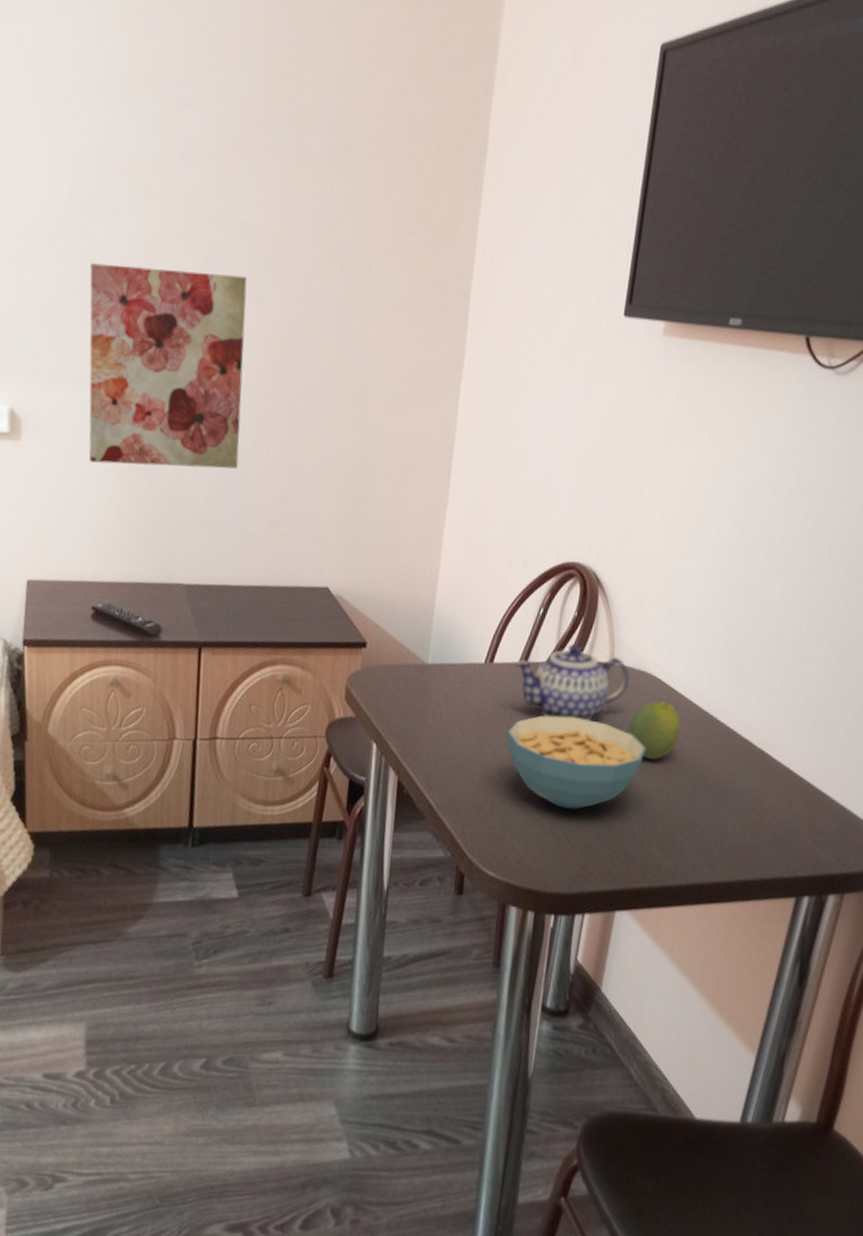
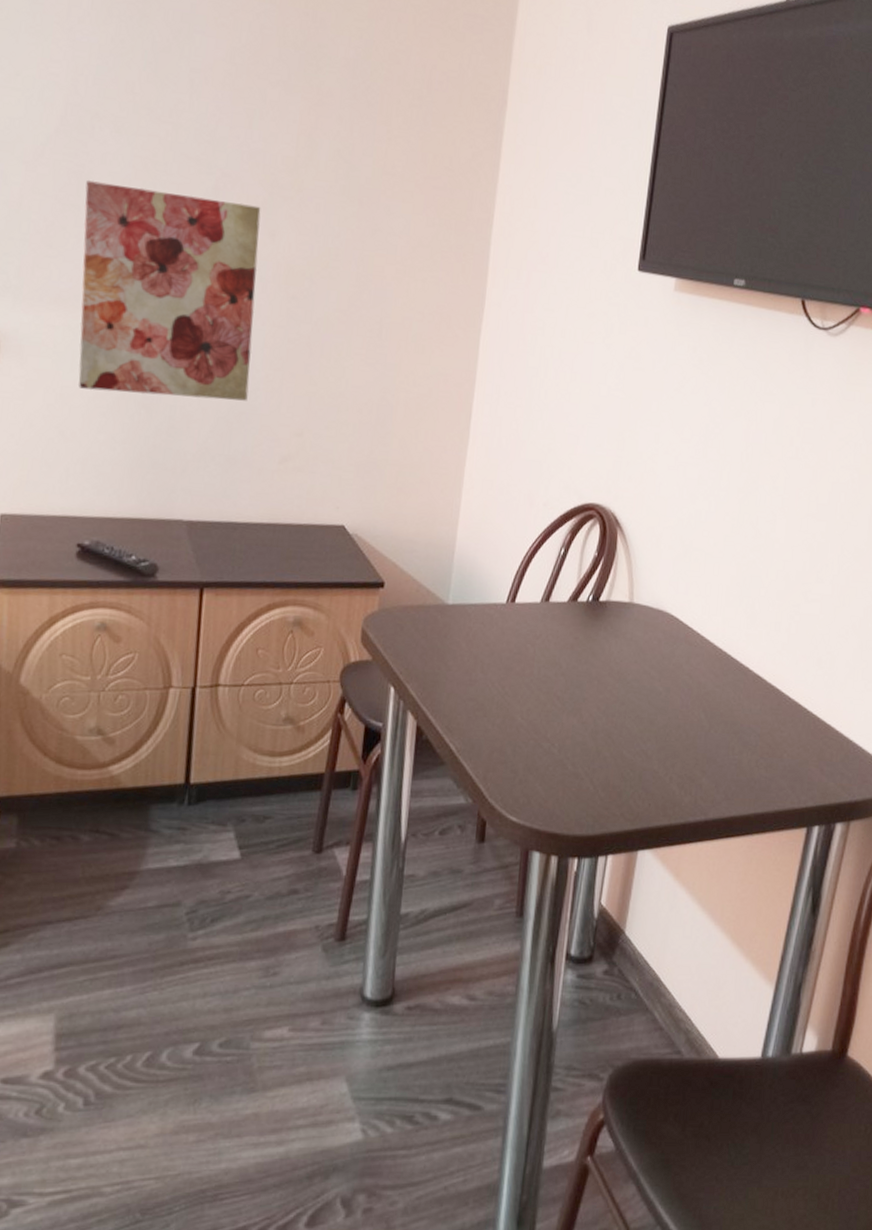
cereal bowl: present [507,715,647,810] -> none [529,655,665,749]
teapot: present [514,643,629,721] -> none [536,583,648,660]
fruit: present [627,700,681,760] -> none [647,638,698,697]

